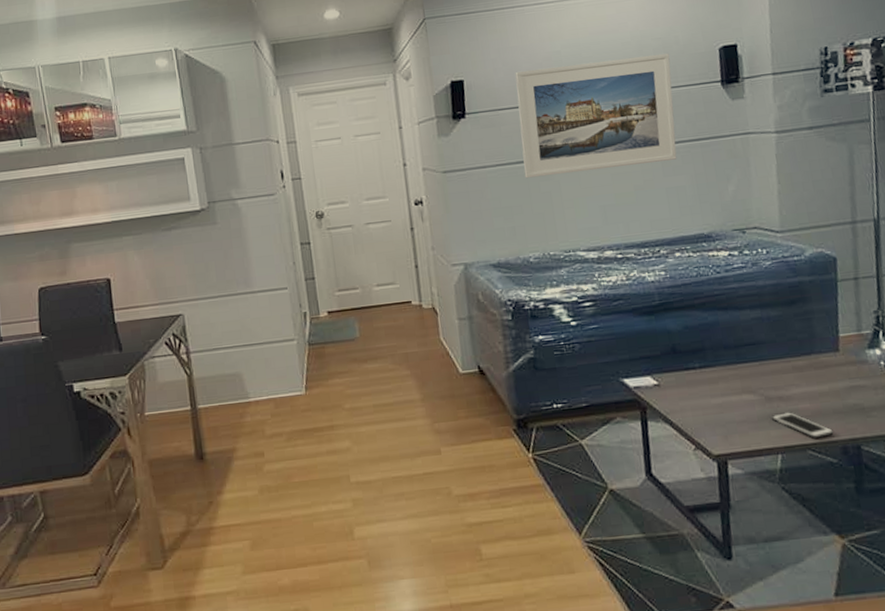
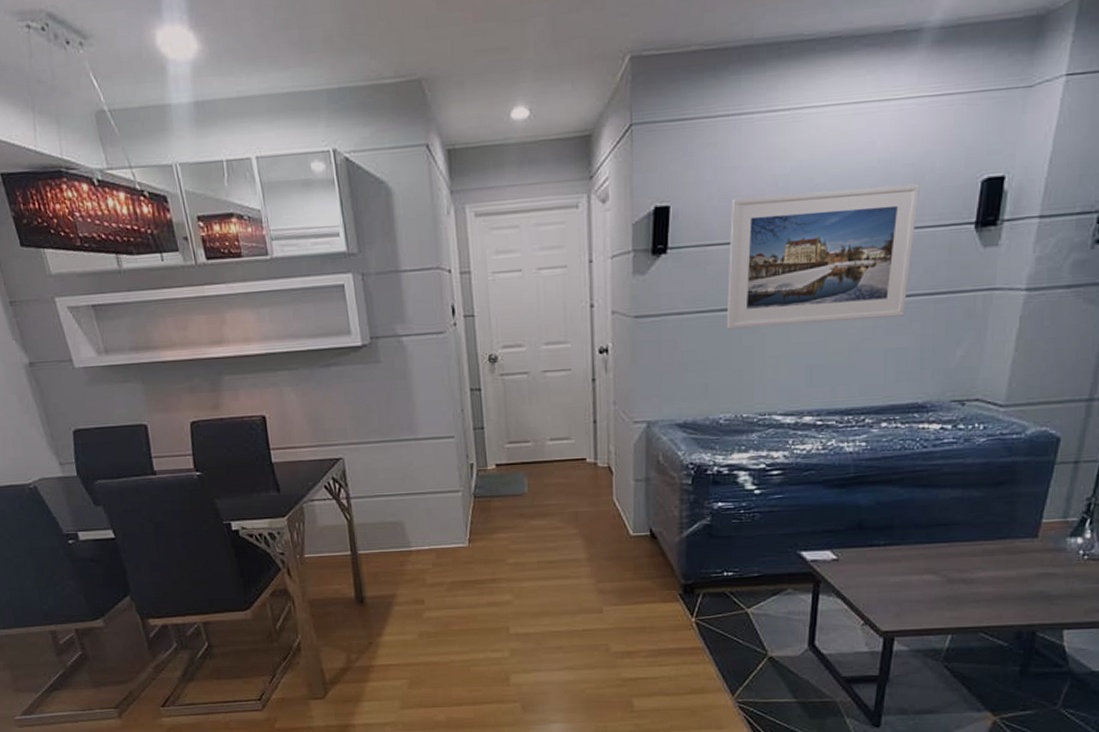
cell phone: present [772,412,834,438] -> none [950,595,1011,622]

